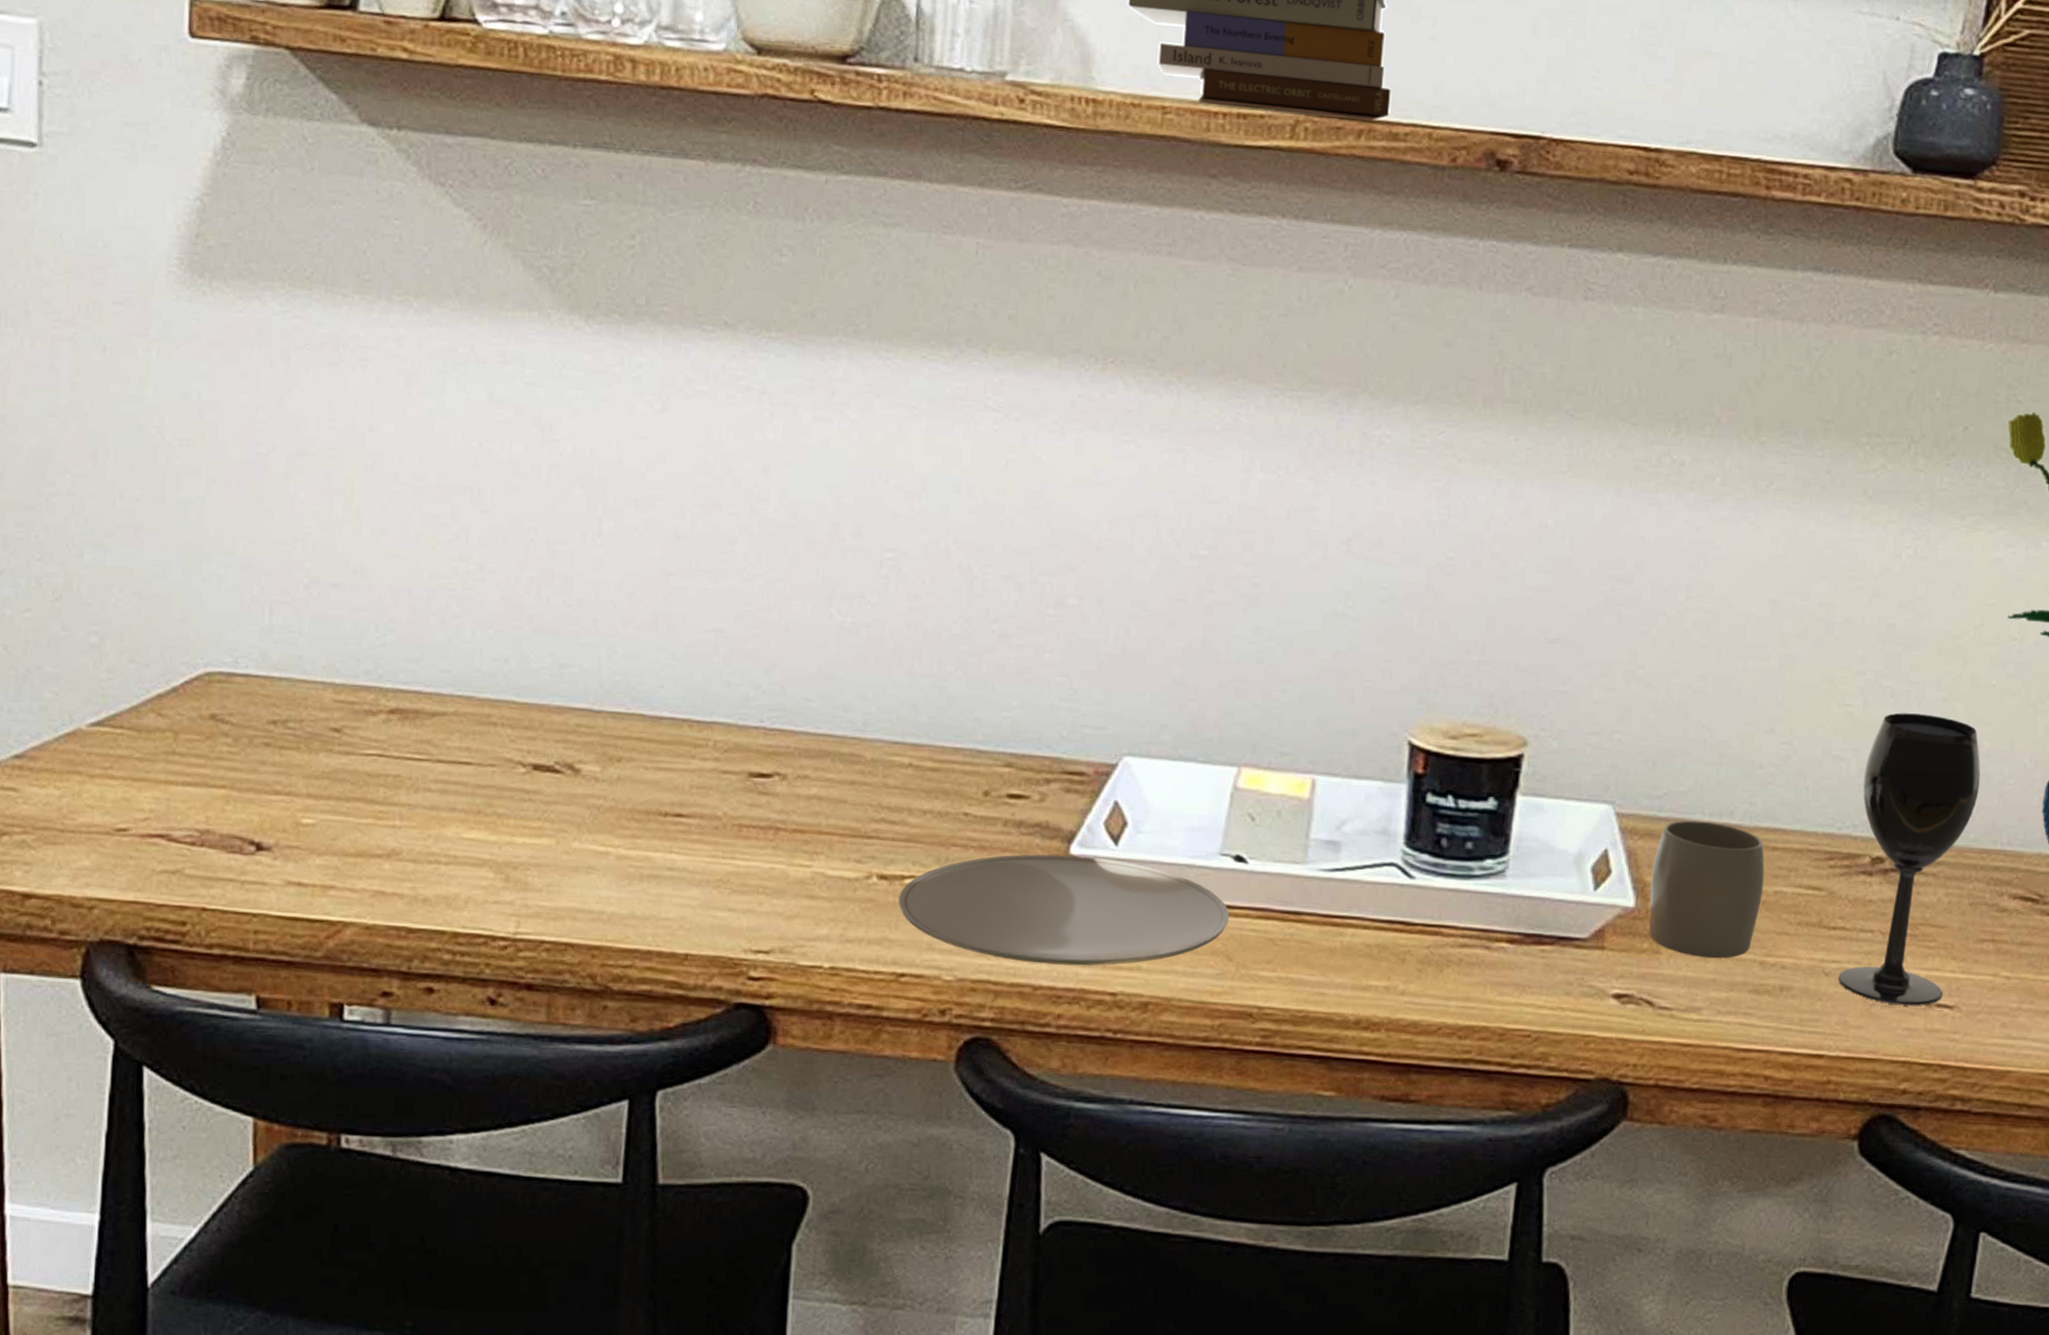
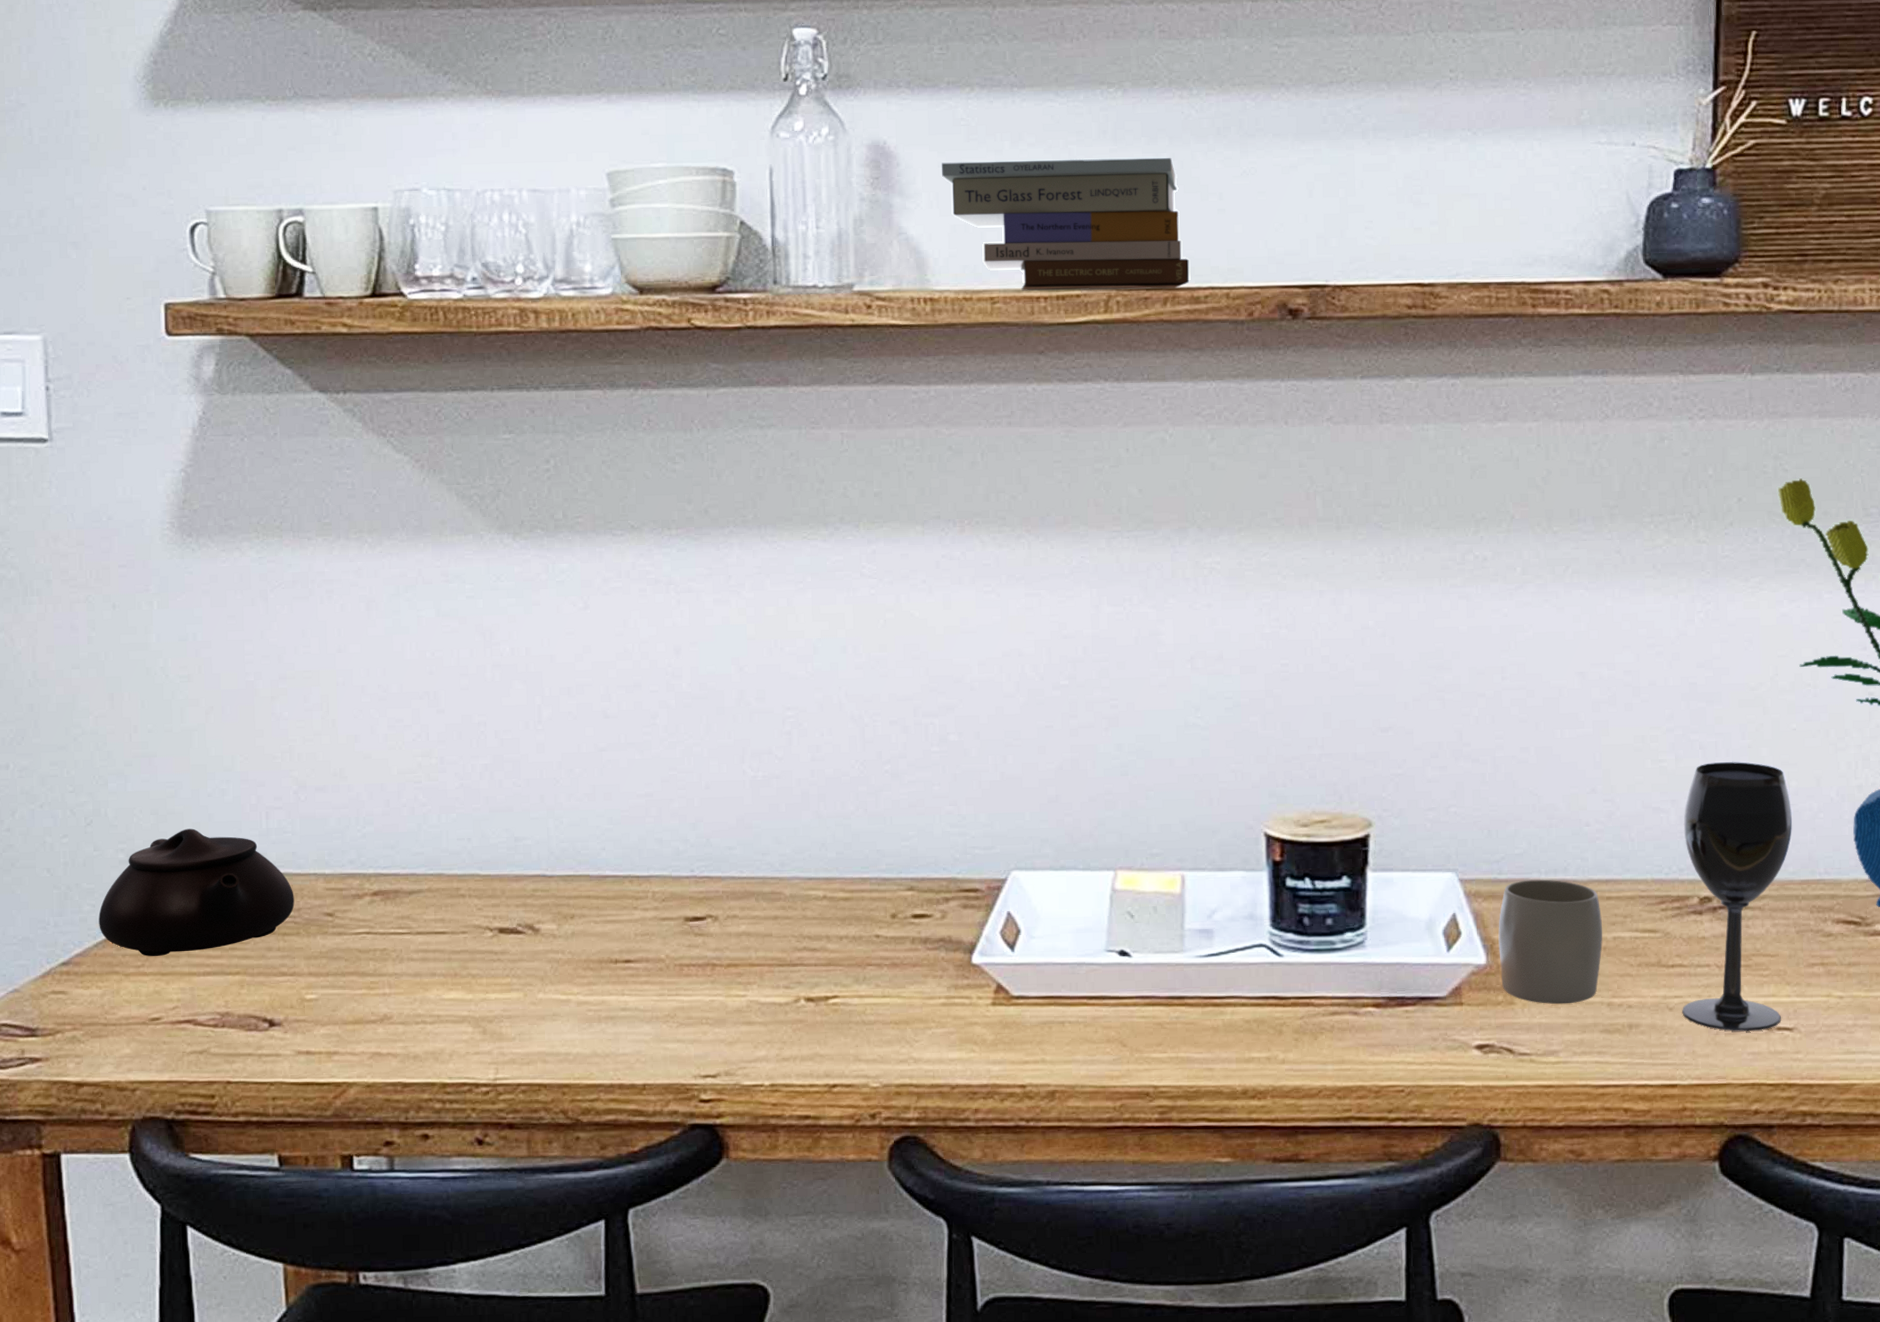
teapot: none [62,615,297,759] -> present [98,828,295,956]
plate: present [899,854,1229,966] -> none [825,964,1120,1065]

